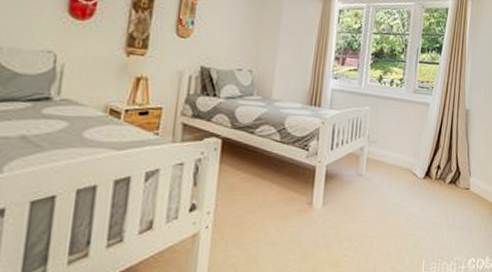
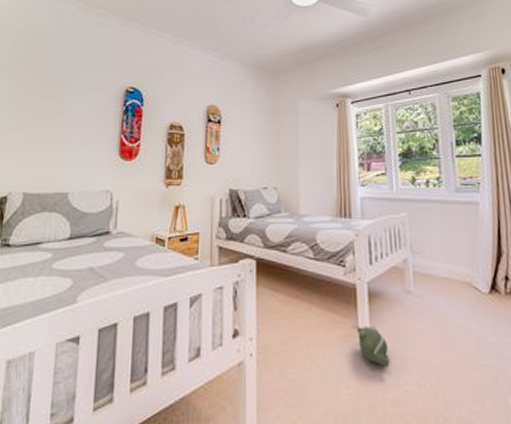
plush toy: none [310,203,335,236] -> present [356,327,390,366]

